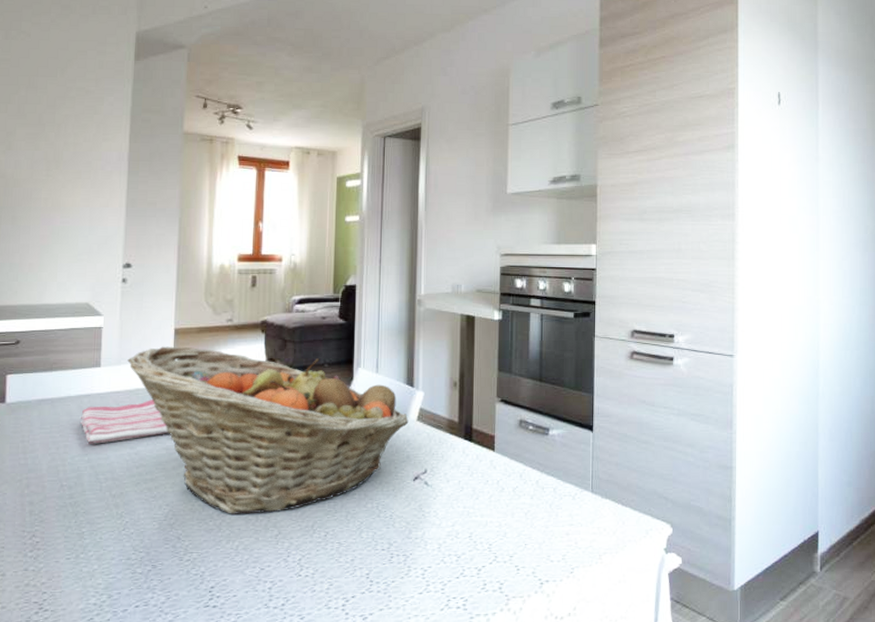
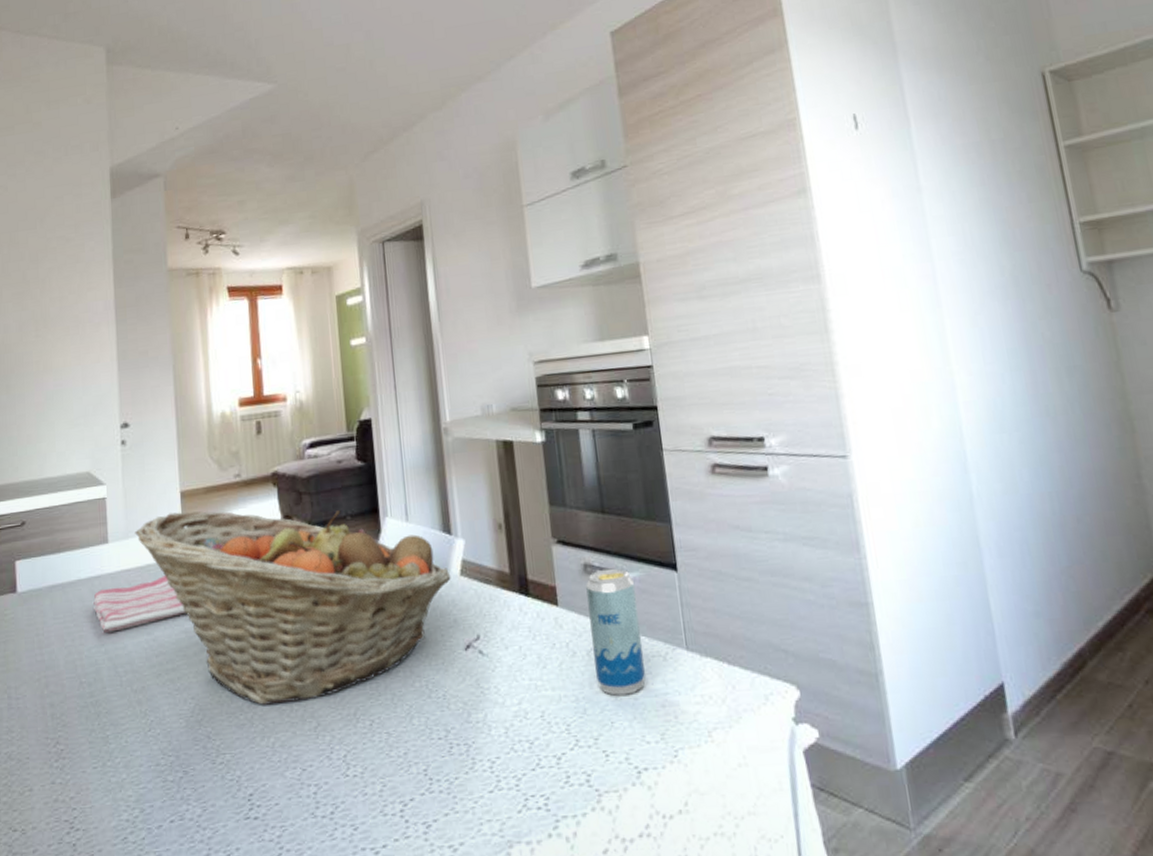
beverage can: none [517,425,558,524] -> present [586,568,646,696]

